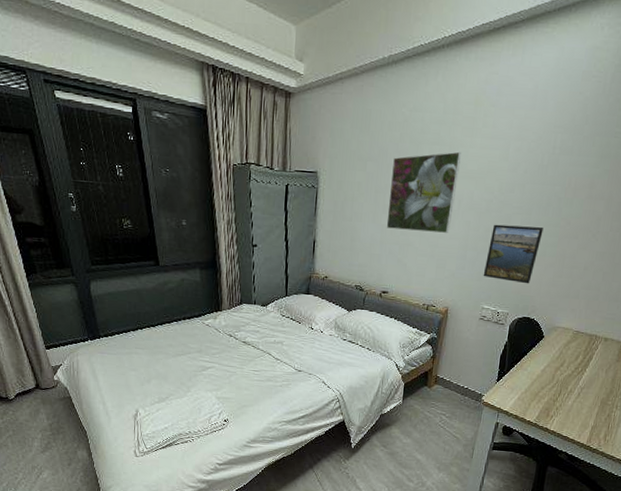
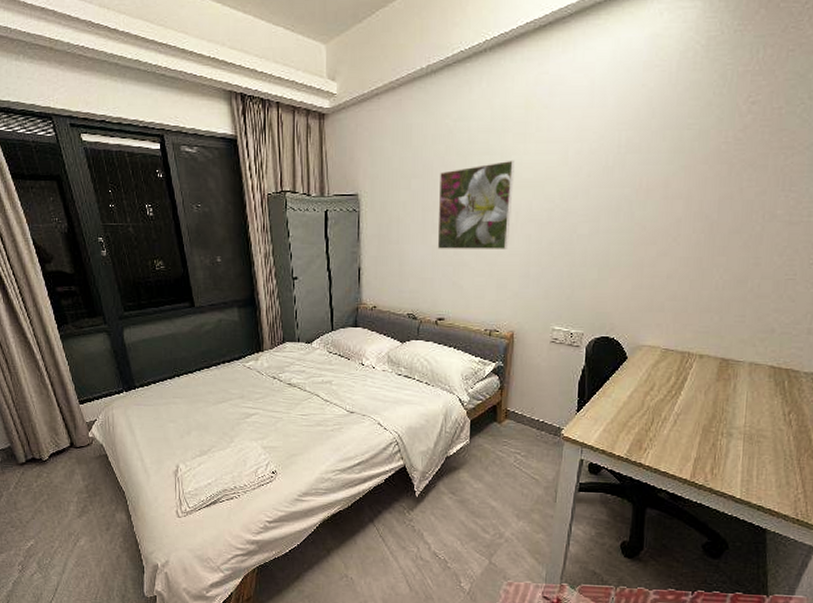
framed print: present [483,224,544,284] -> none [550,234,615,299]

